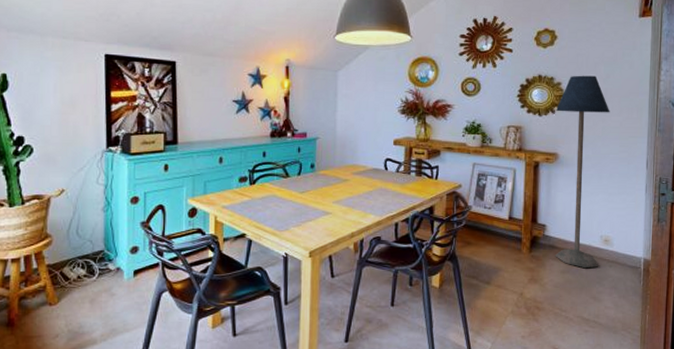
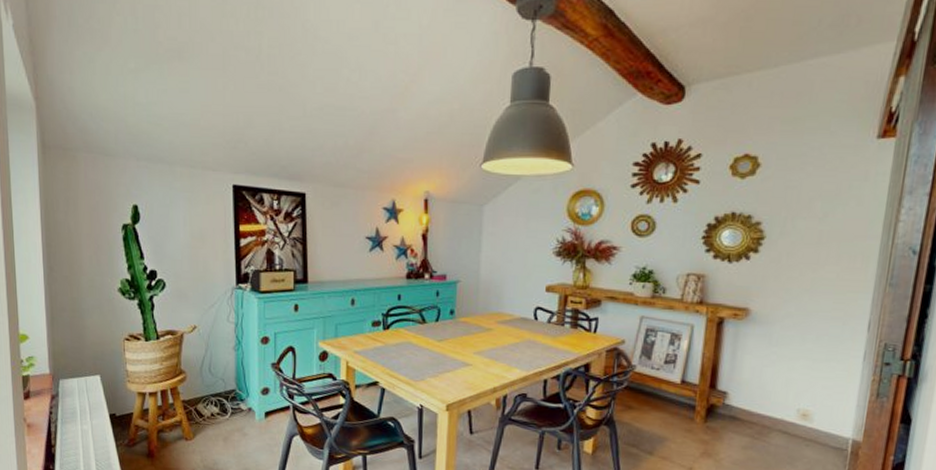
floor lamp: present [555,75,610,269] -> none [736,213,825,446]

